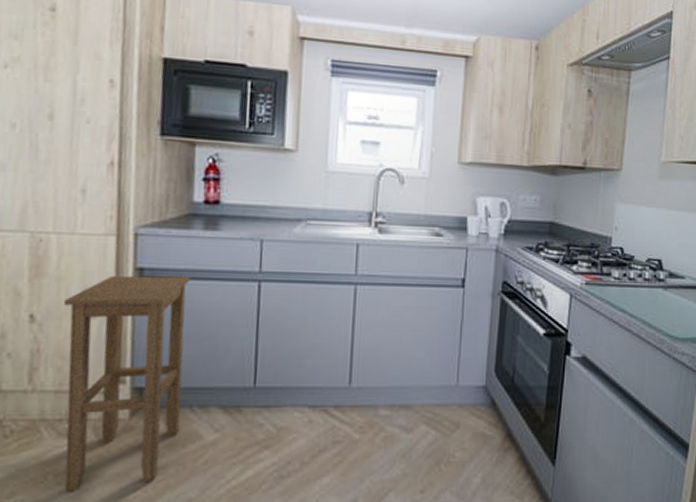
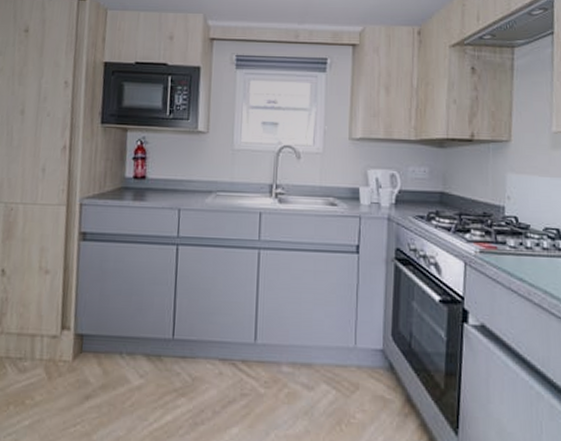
stool: present [63,275,191,492] -> none [21,238,122,422]

